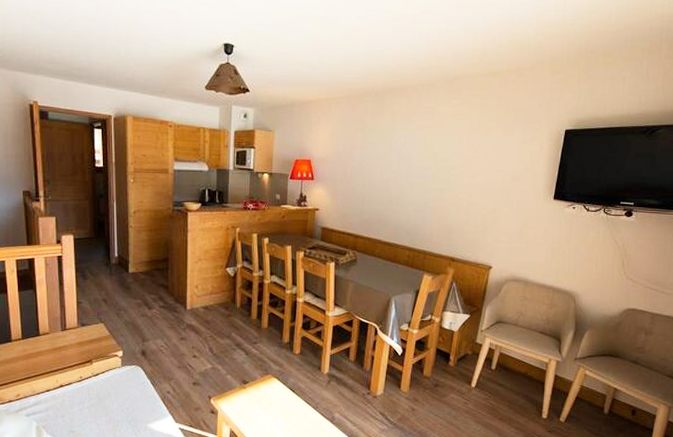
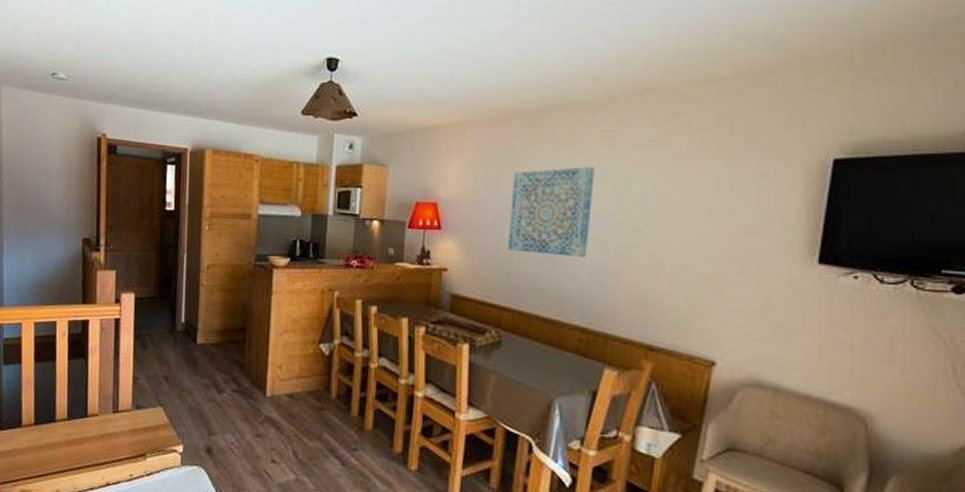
wall art: none [360,134,419,198] -> present [507,167,595,257]

